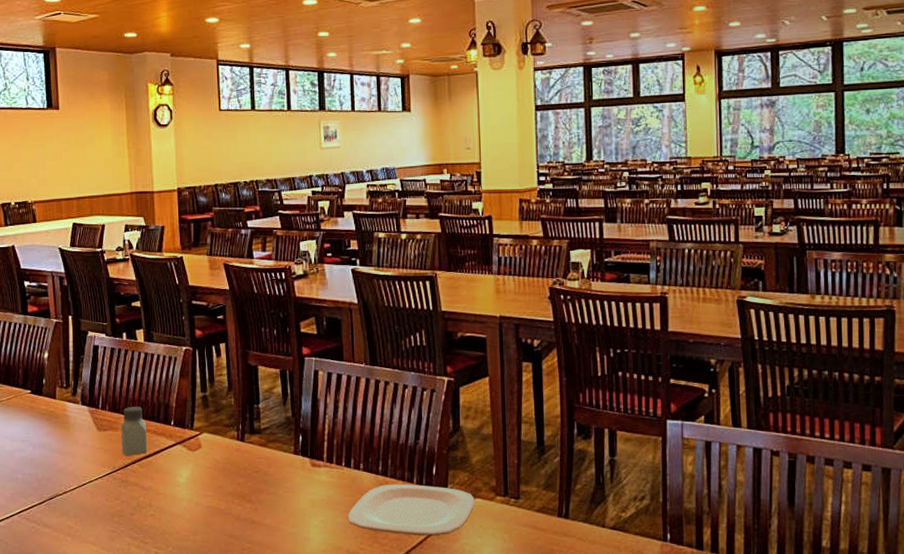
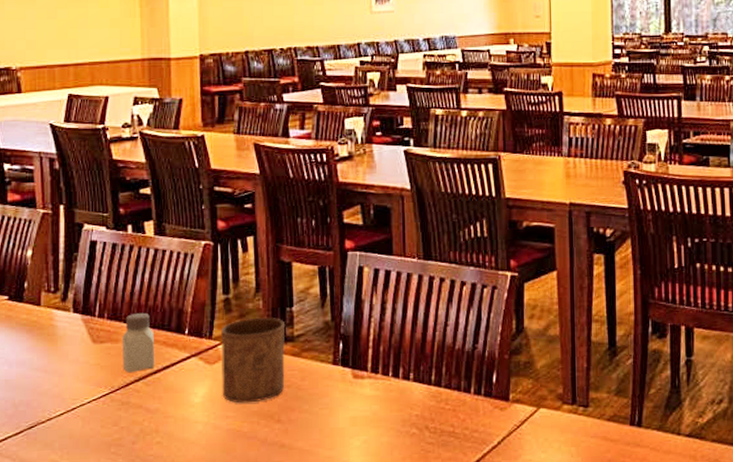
cup: none [201,413,254,485] -> present [221,318,286,404]
plate: present [347,484,475,535] -> none [394,394,539,453]

